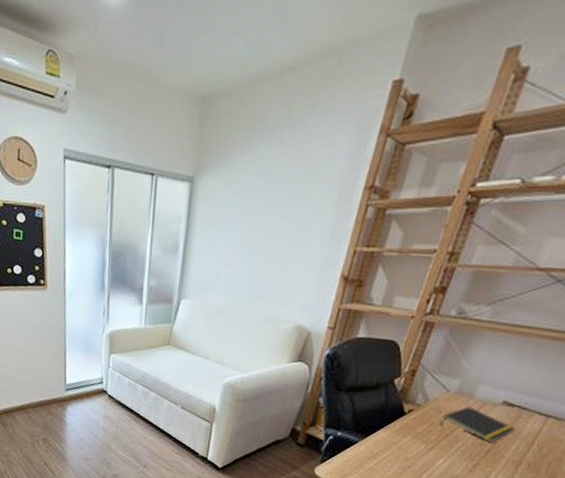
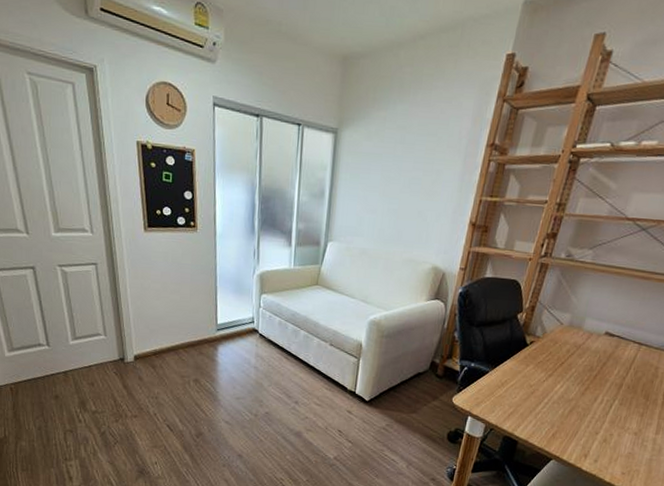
notepad: present [441,406,516,442] -> none [557,337,617,368]

